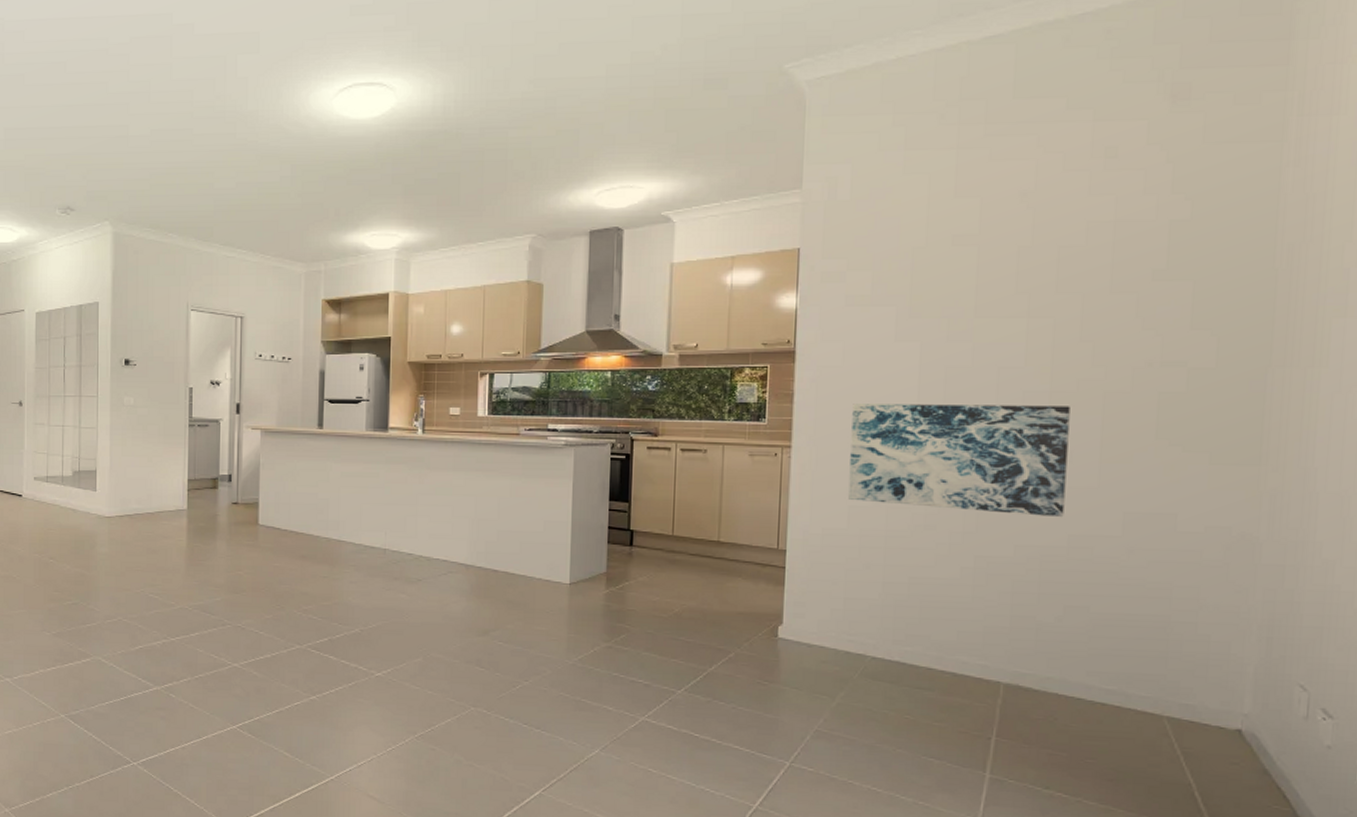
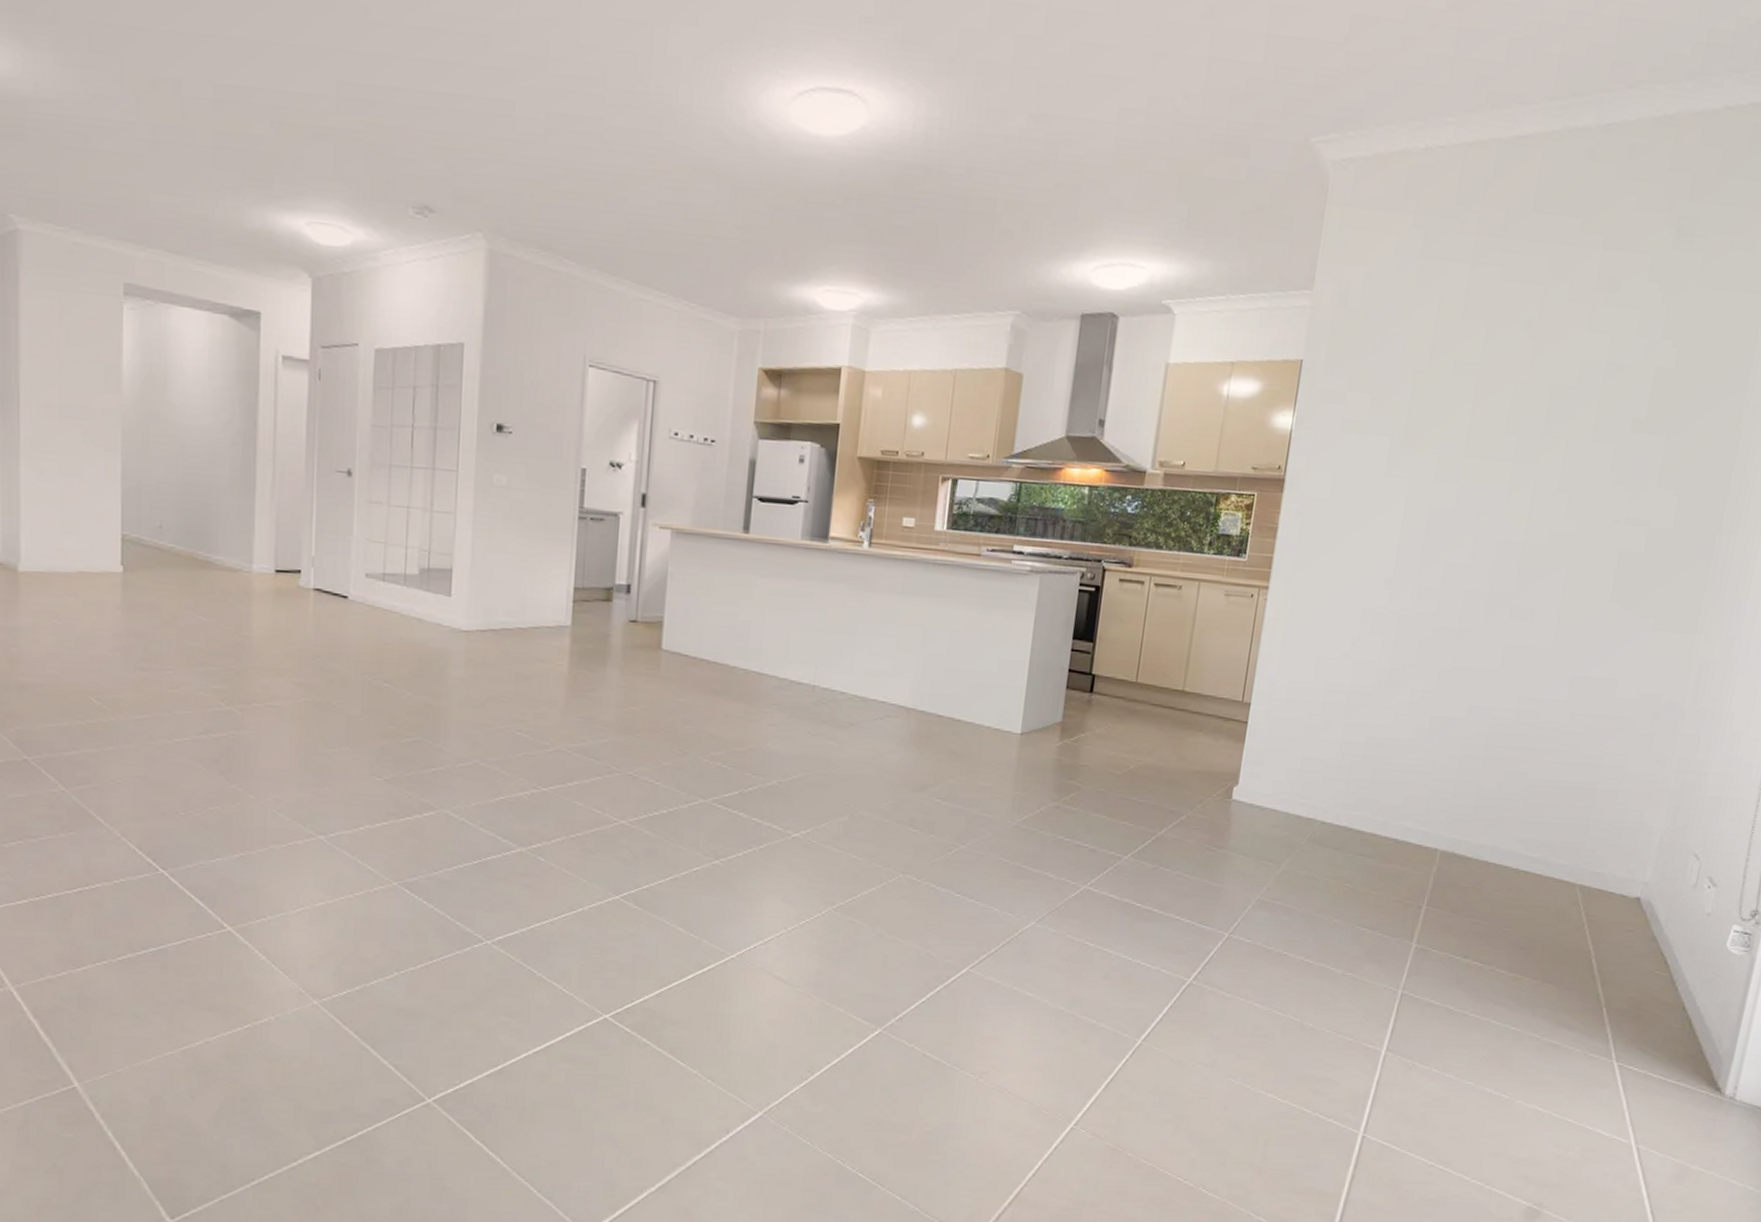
wall art: present [848,404,1070,518] -> none [1318,543,1540,679]

